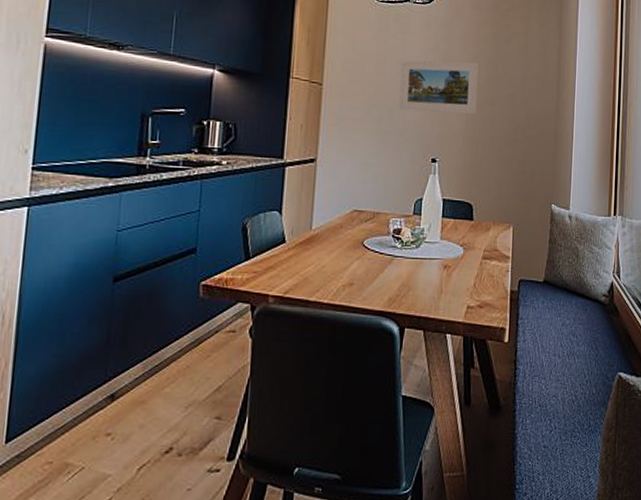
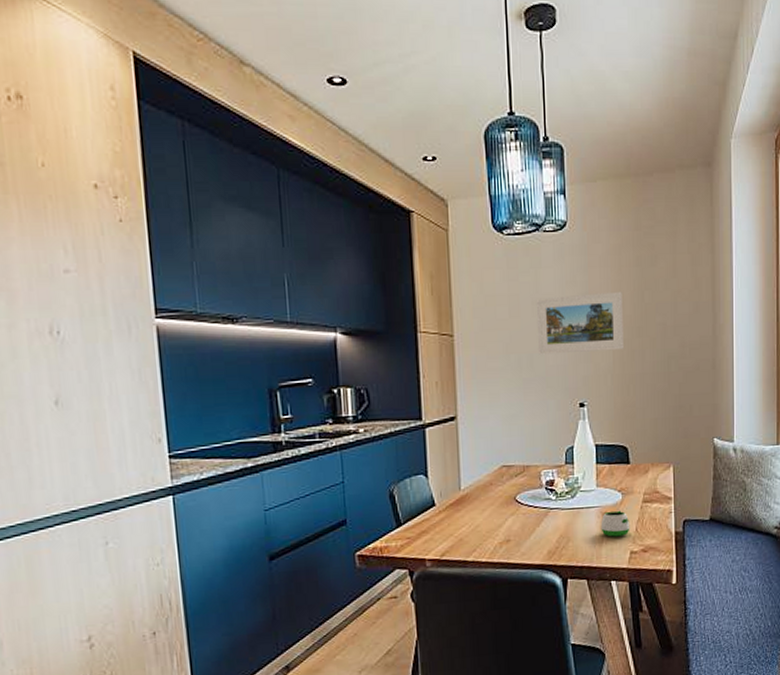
mug: none [441,264,469,290] -> present [600,510,630,537]

